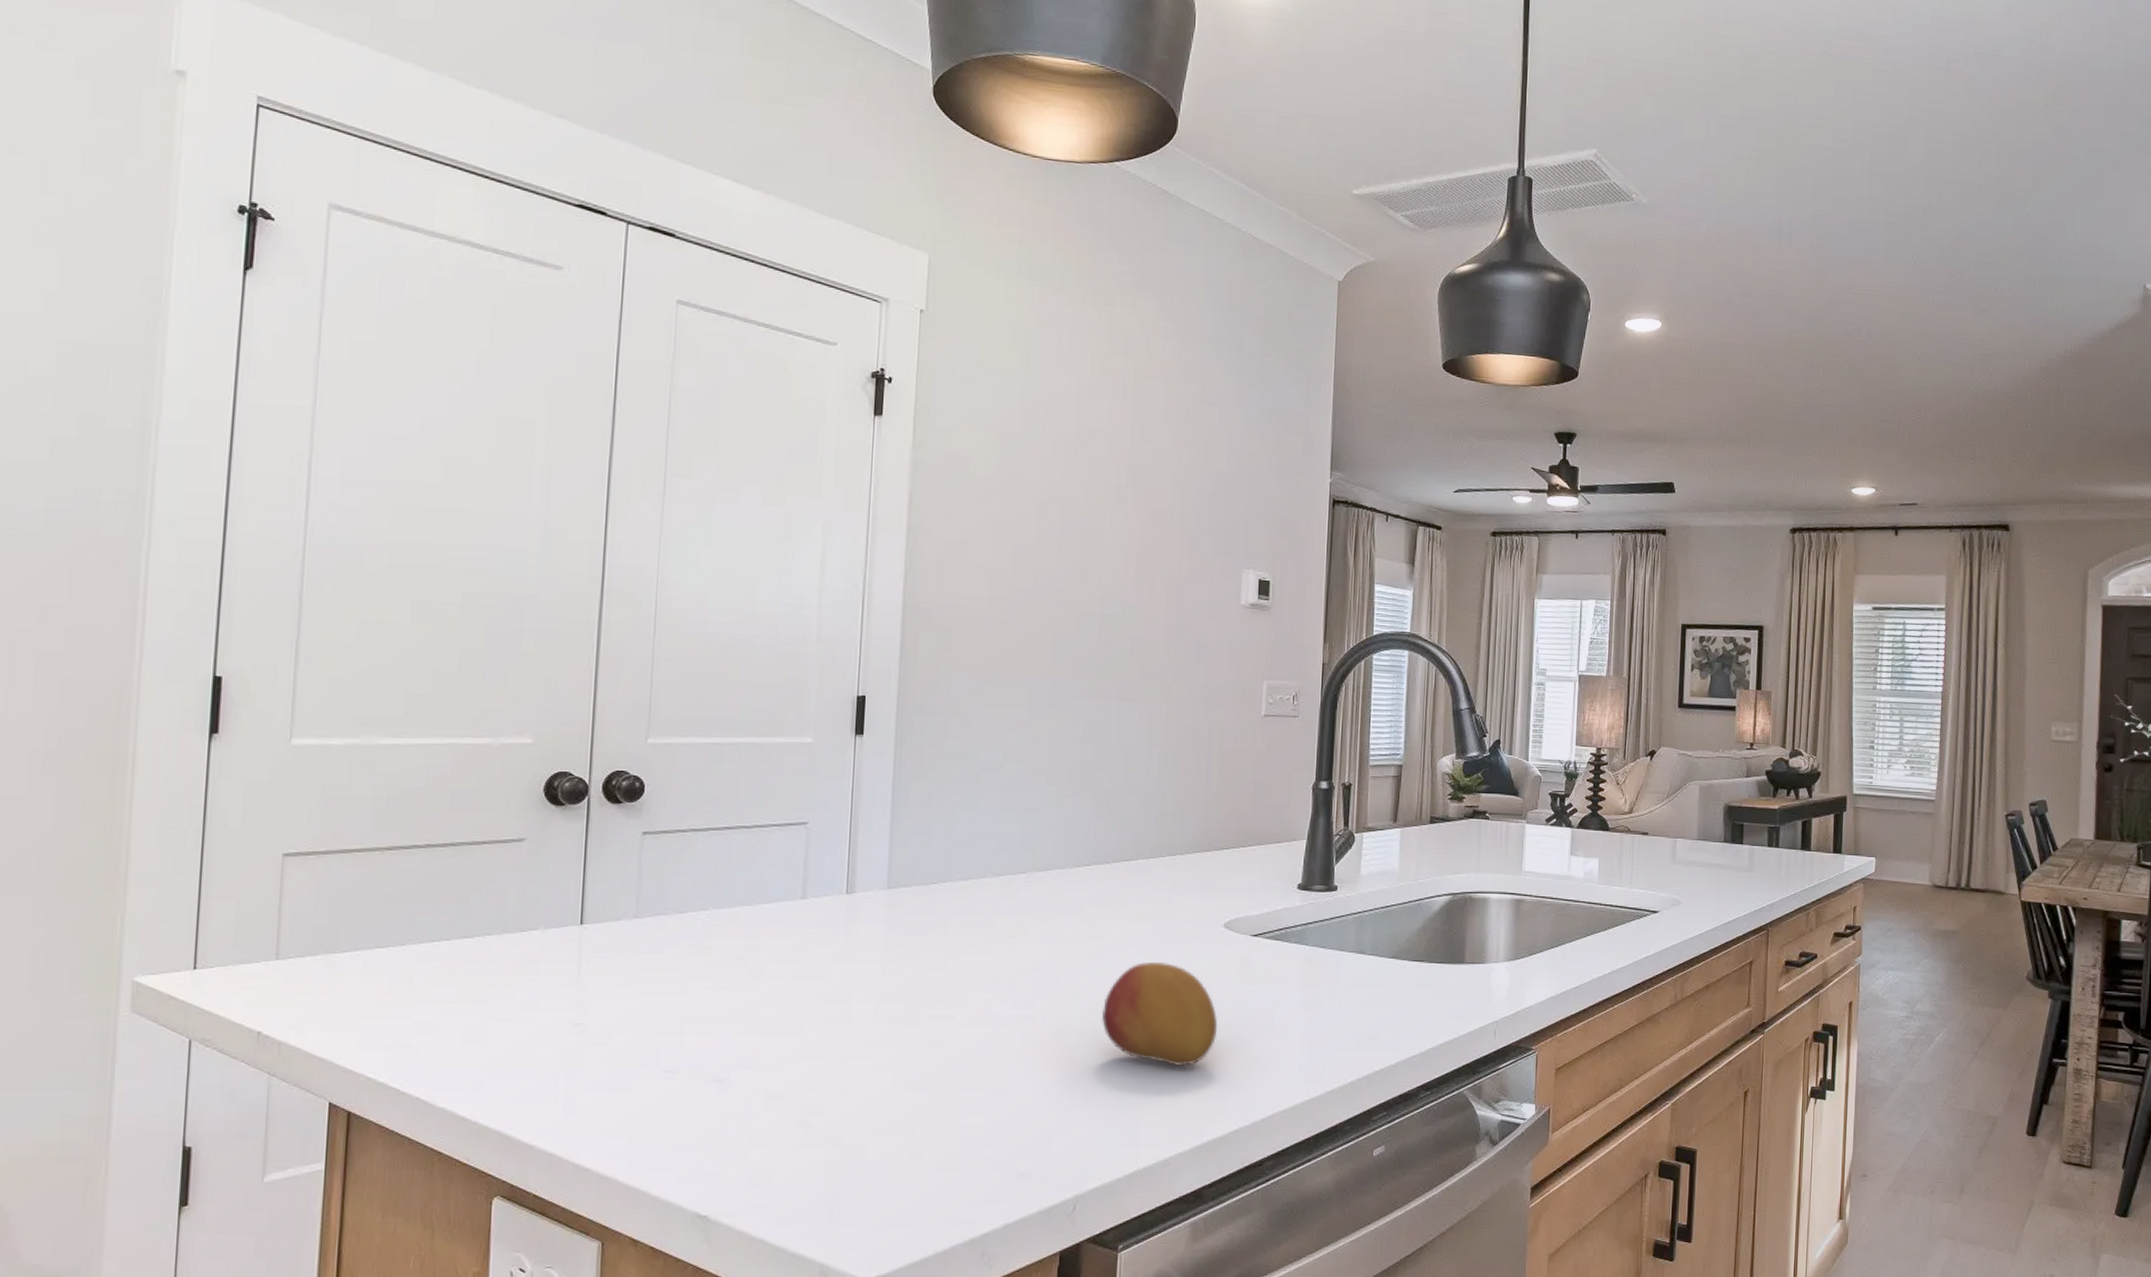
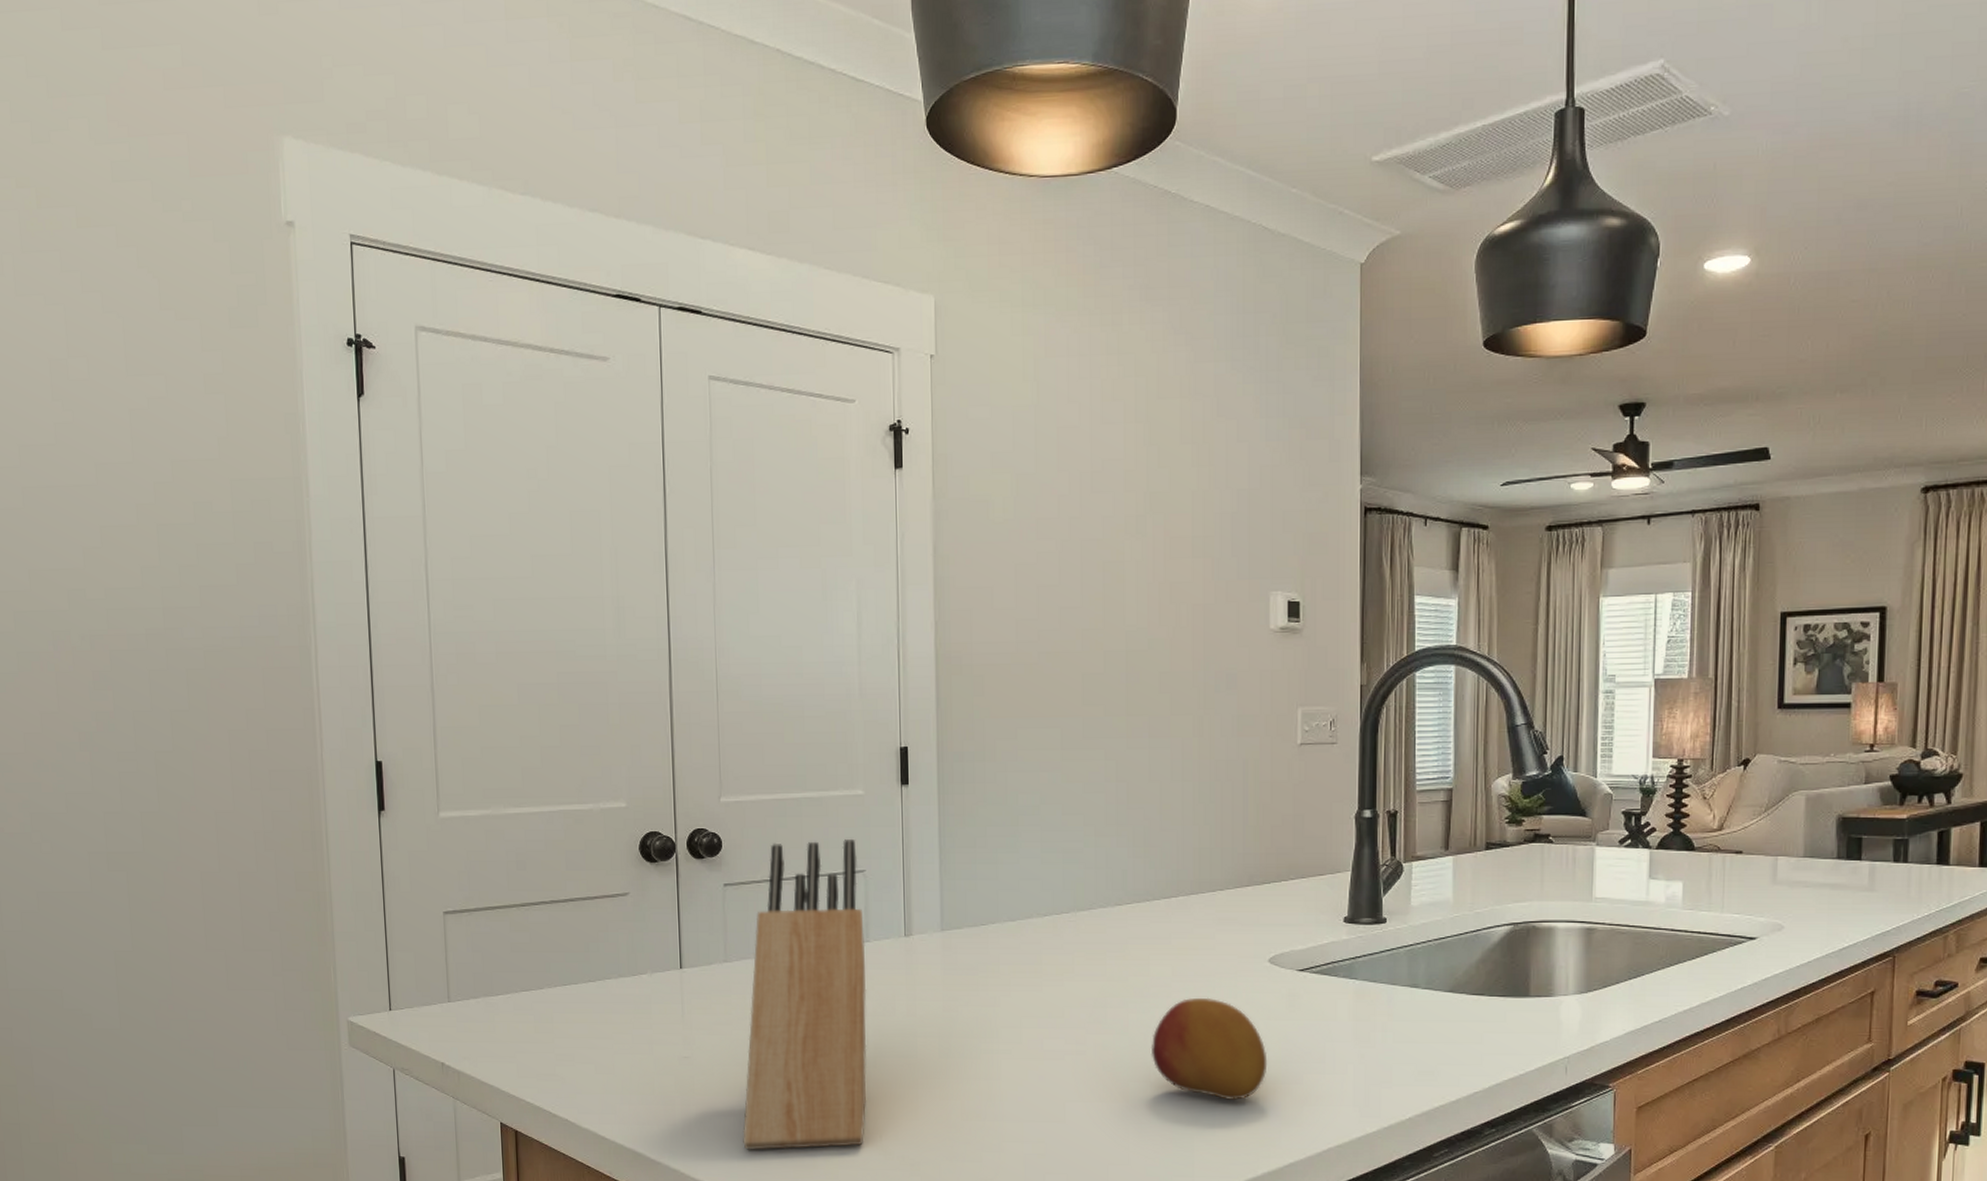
knife block: none [638,788,802,1129] -> present [743,838,867,1150]

